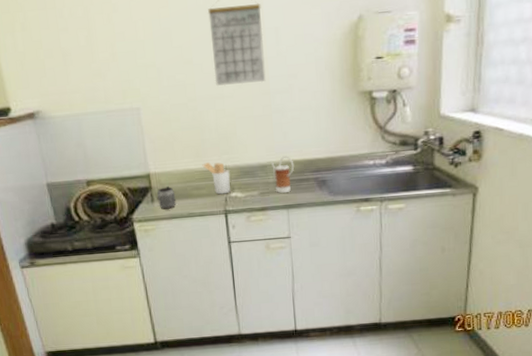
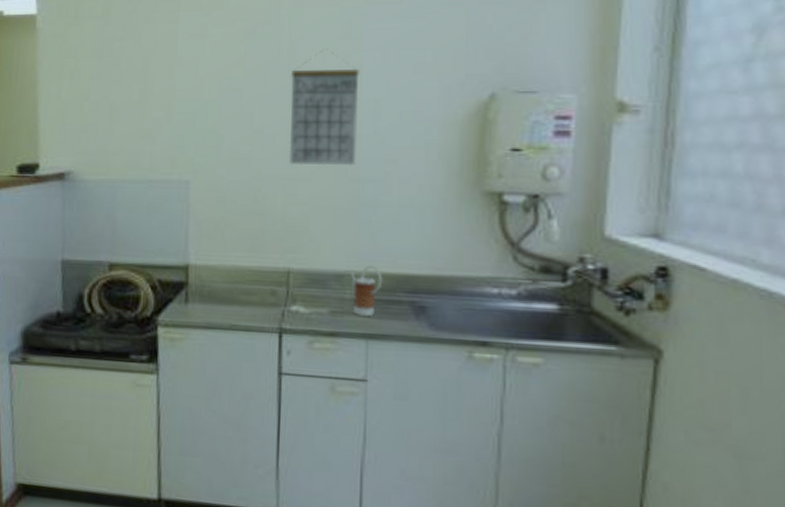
mug: present [156,185,176,210] -> none [192,284,217,315]
utensil holder: present [202,162,231,195] -> none [257,260,293,306]

